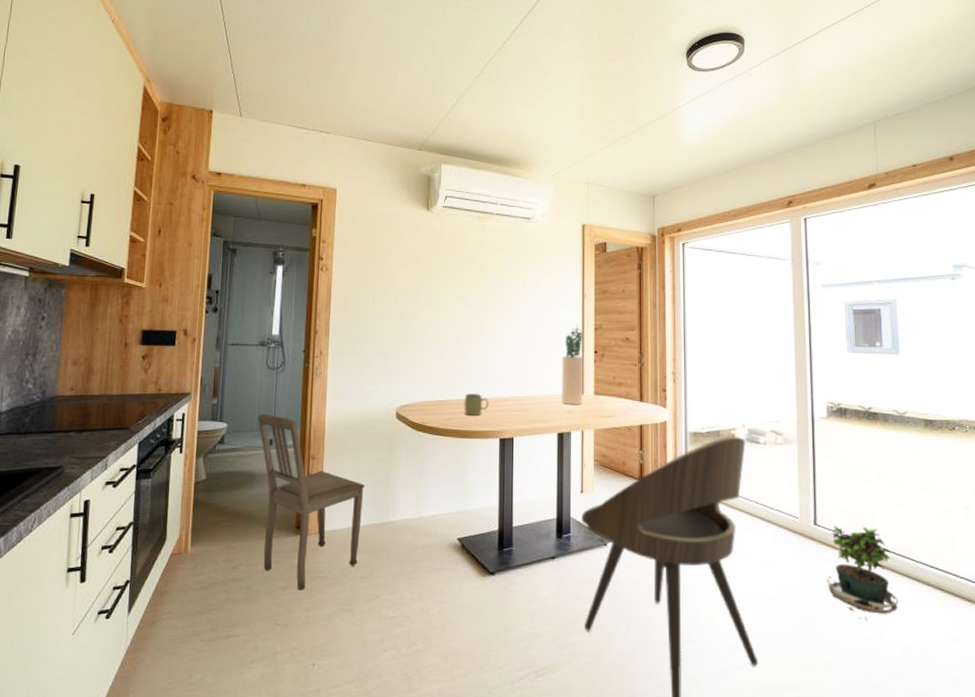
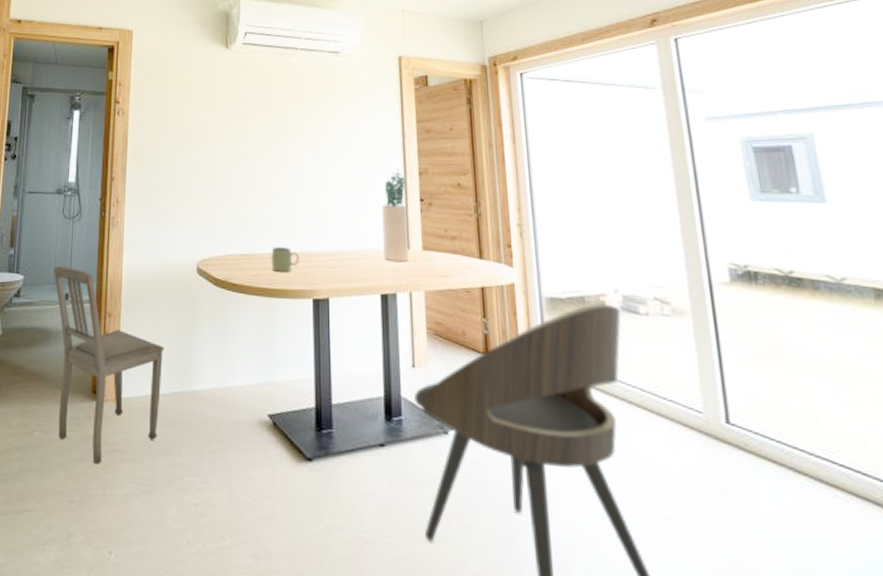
potted plant: present [826,526,899,621] -> none [750,426,866,562]

